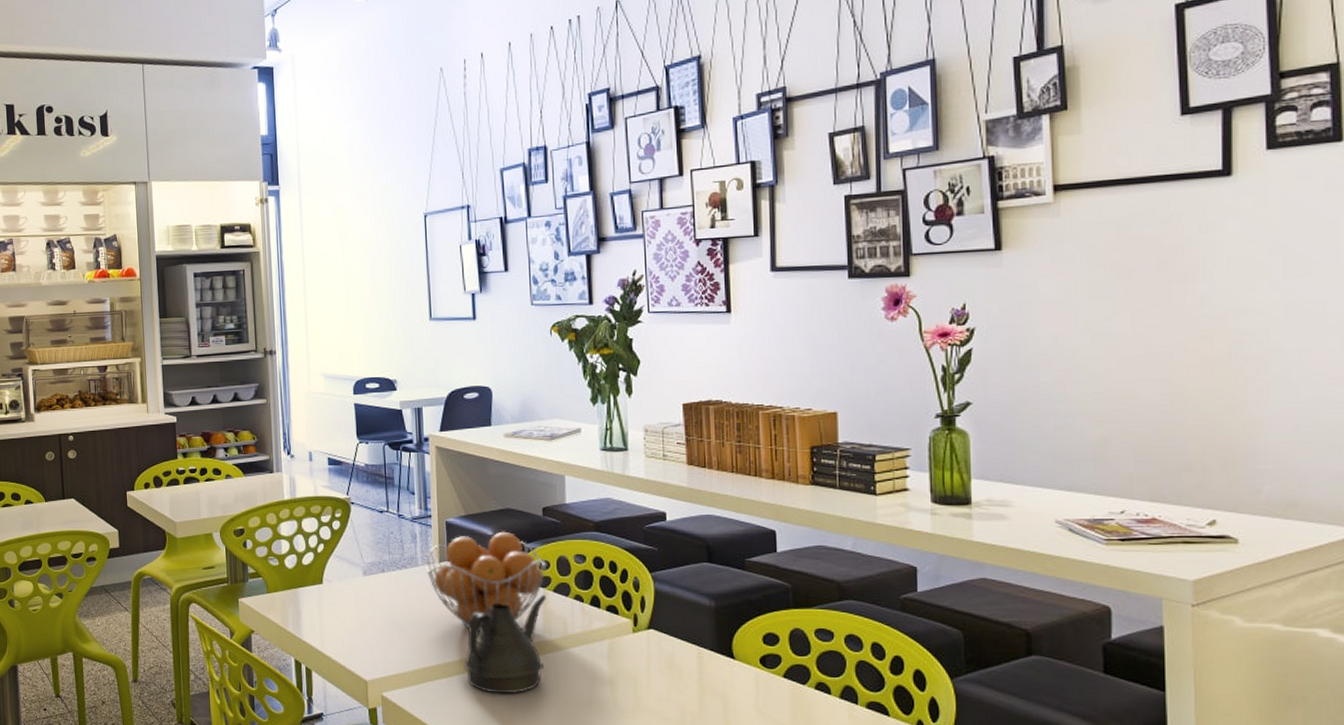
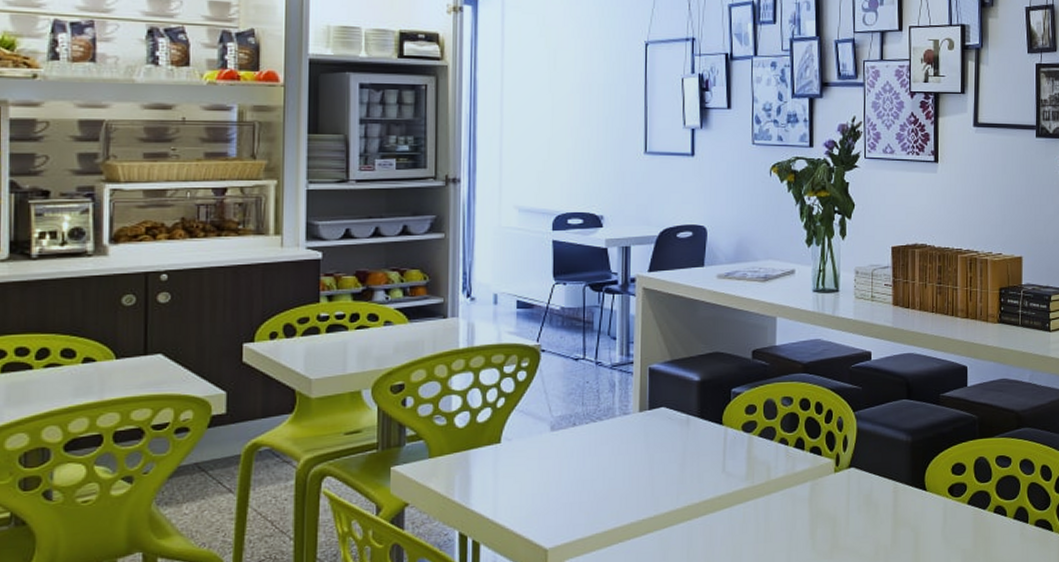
fruit basket: present [426,531,547,631] -> none [624,376,754,483]
teapot: present [463,594,546,694] -> none [659,439,751,548]

